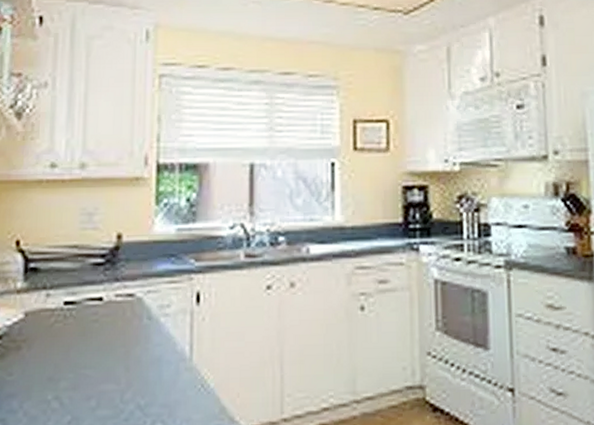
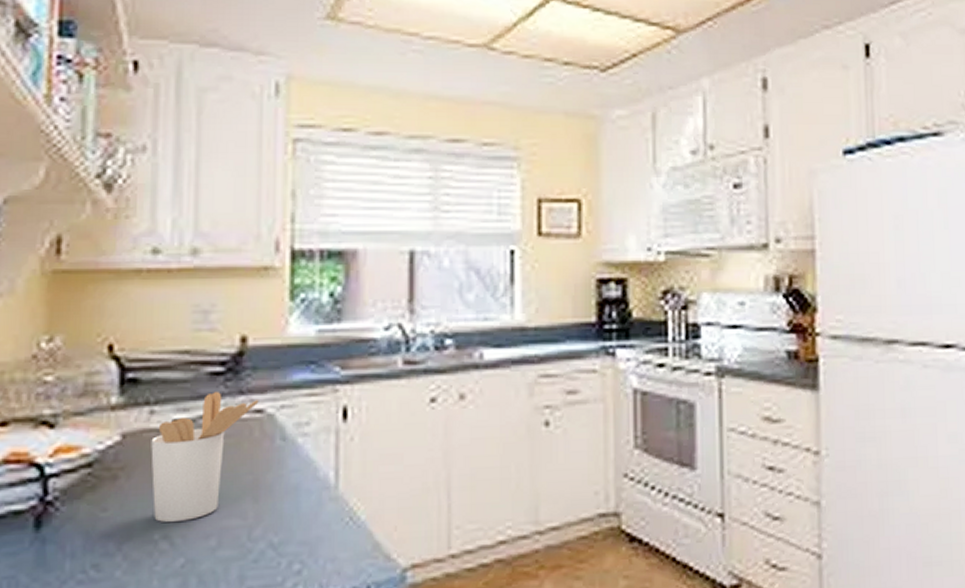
utensil holder: none [46,279,131,386] -> present [151,392,259,523]

